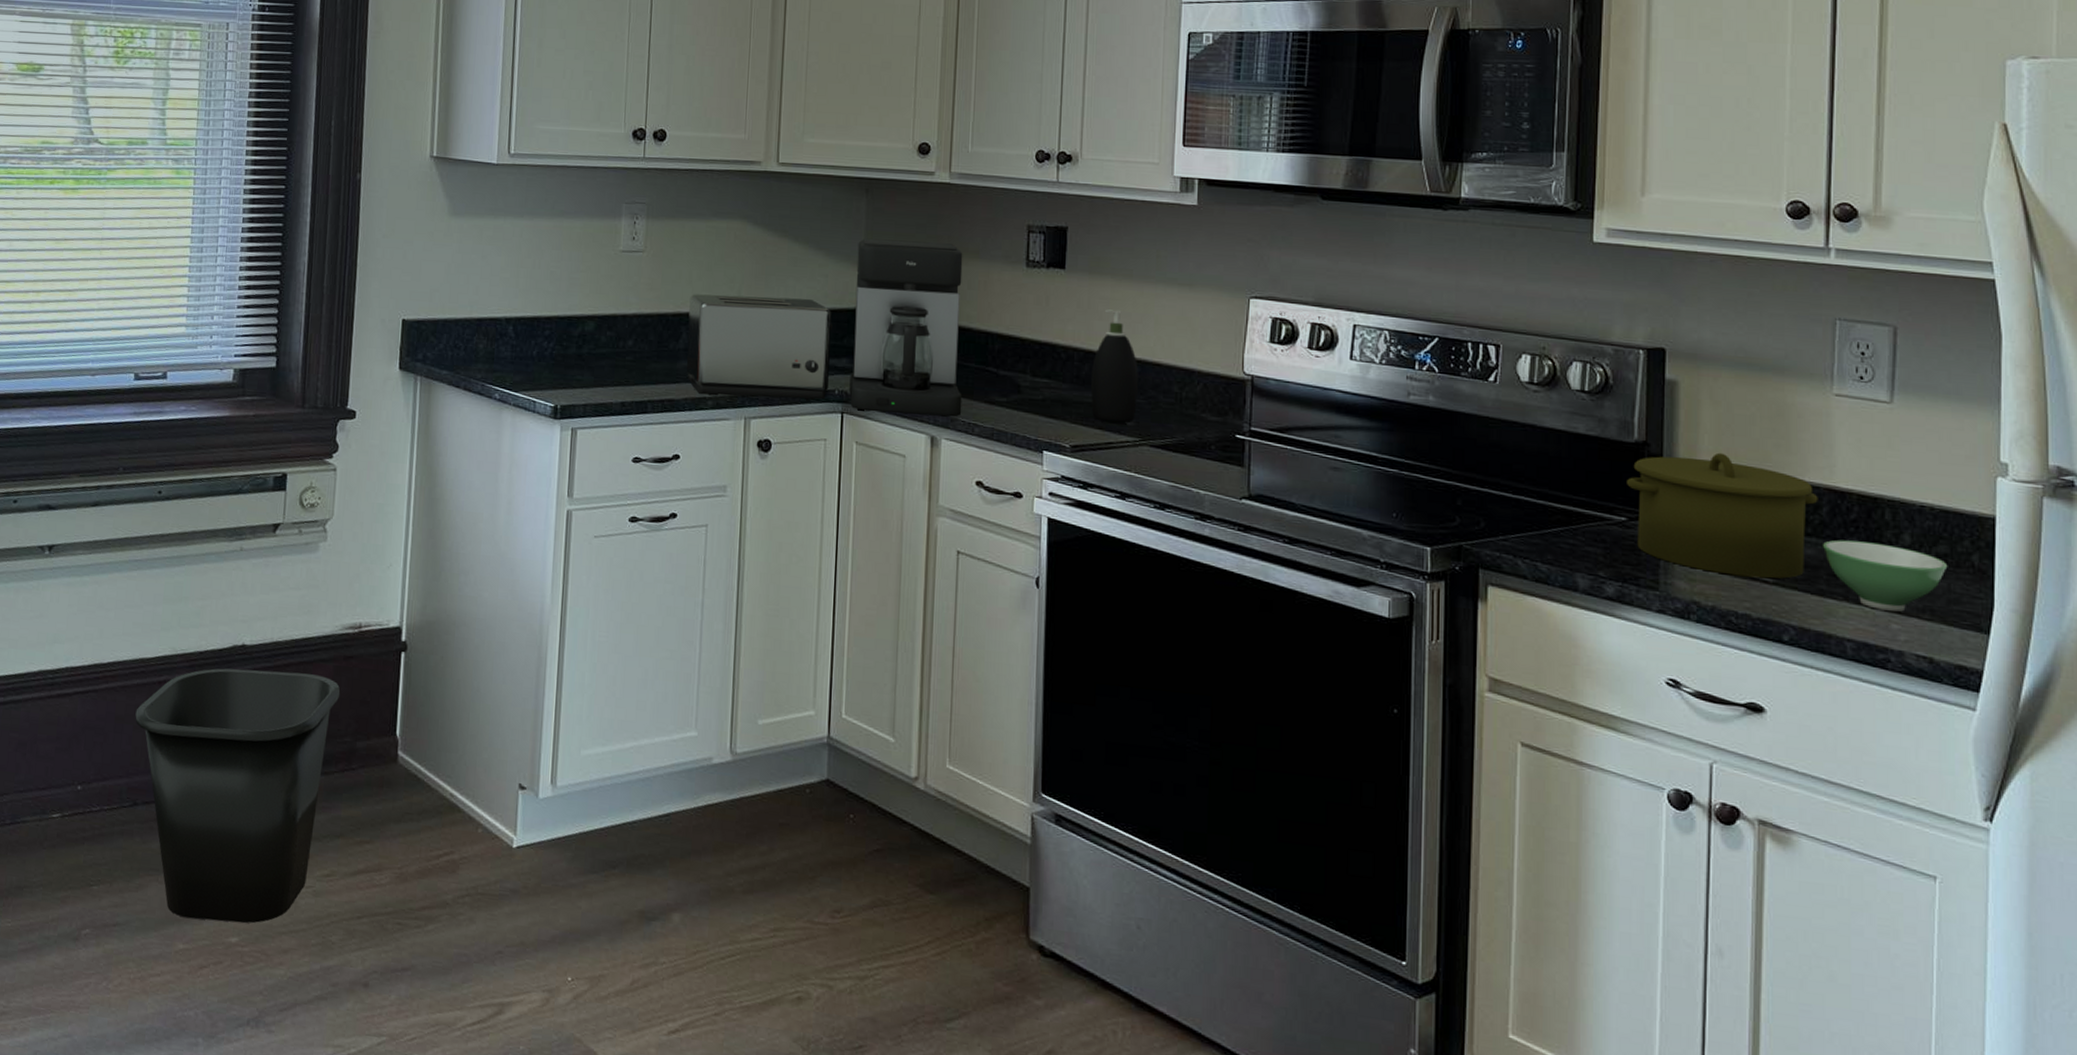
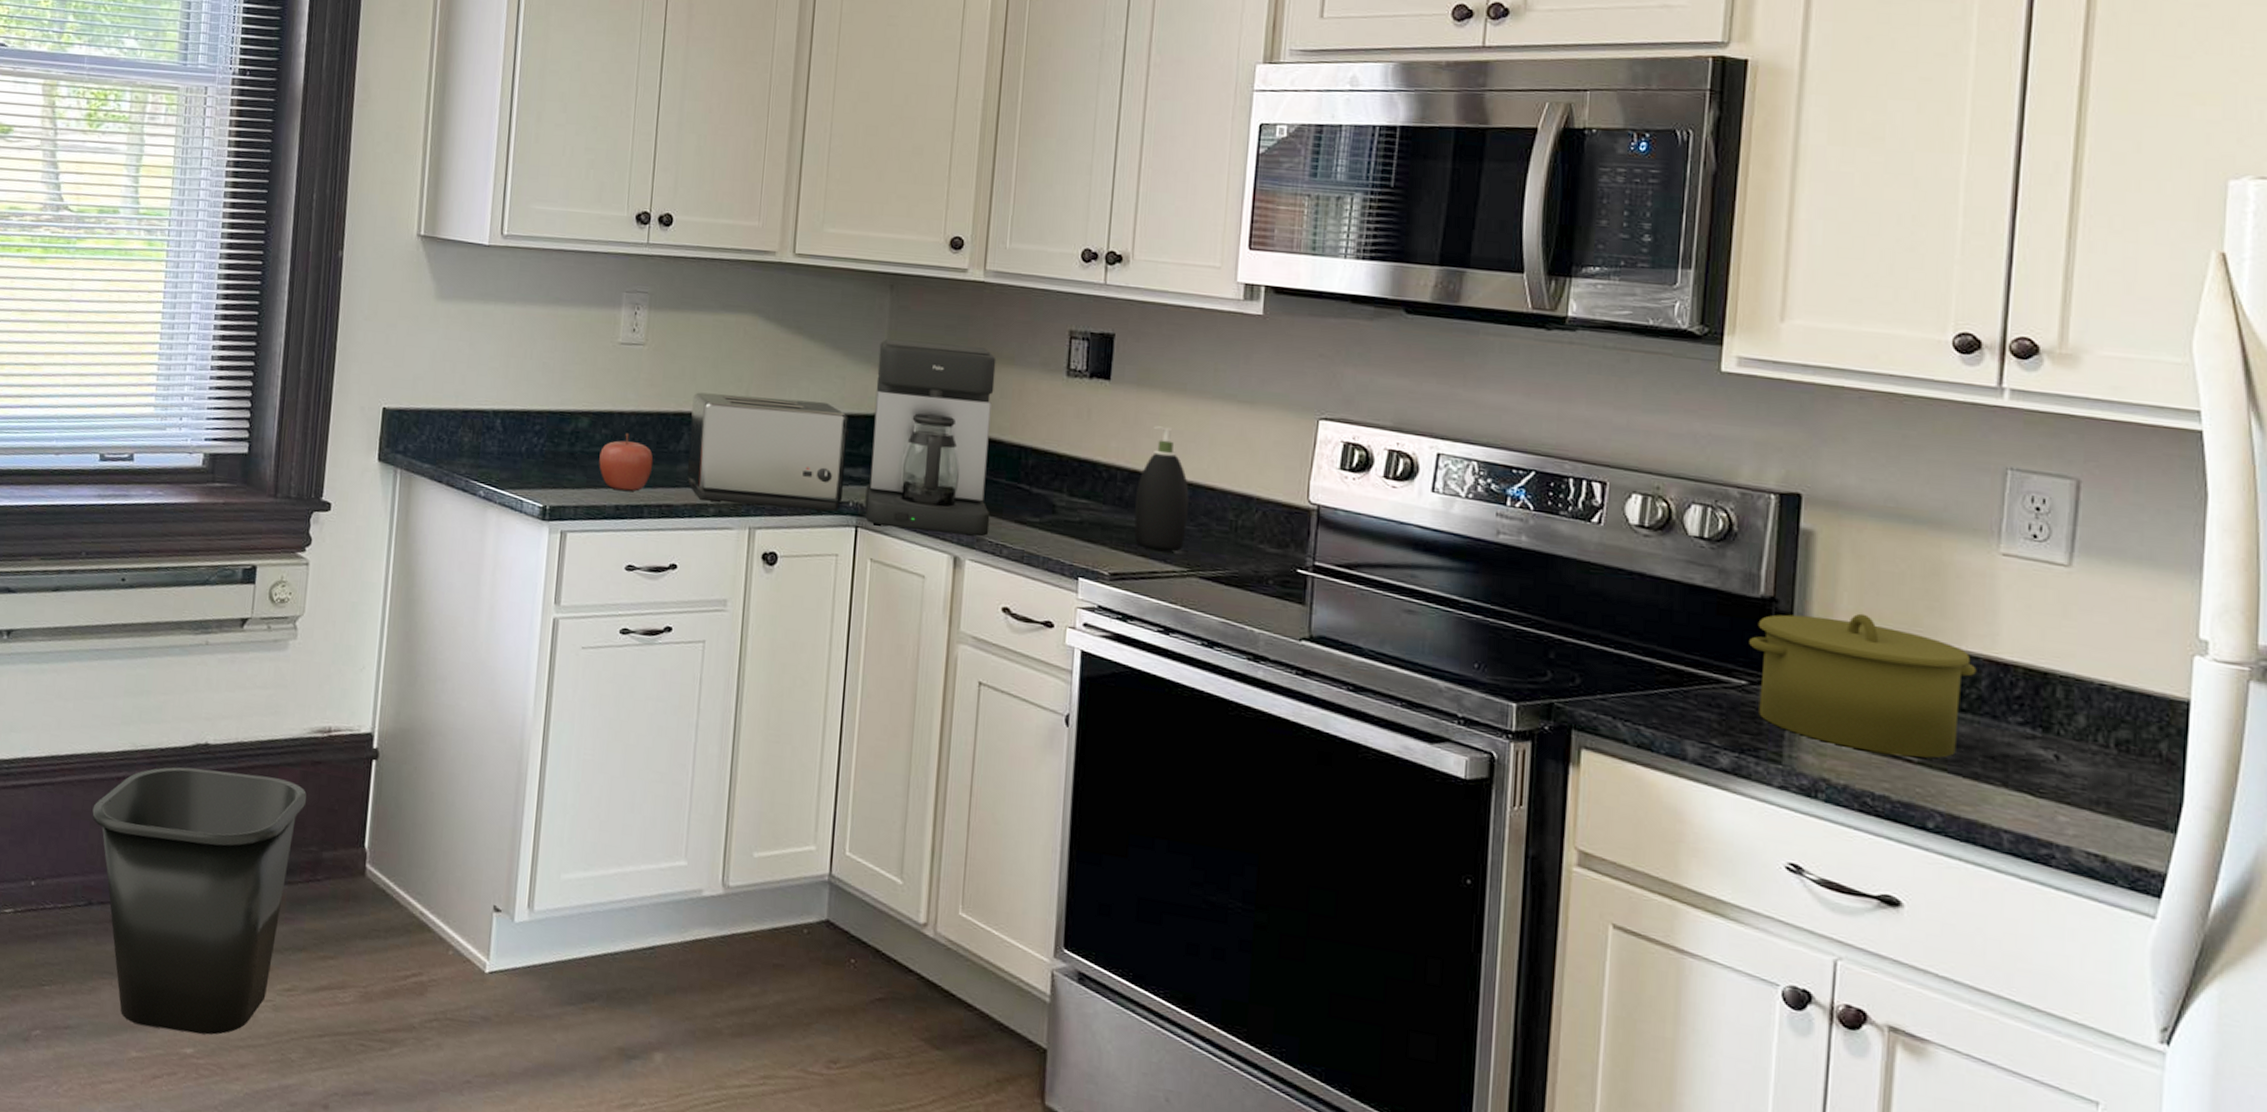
fruit: none [605,334,655,389] -> present [599,433,654,492]
bowl: present [1822,539,1948,612] -> none [1978,717,2130,803]

